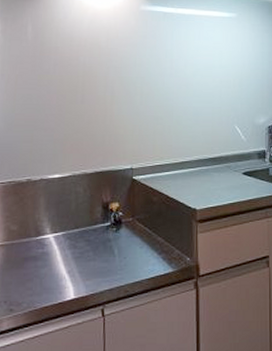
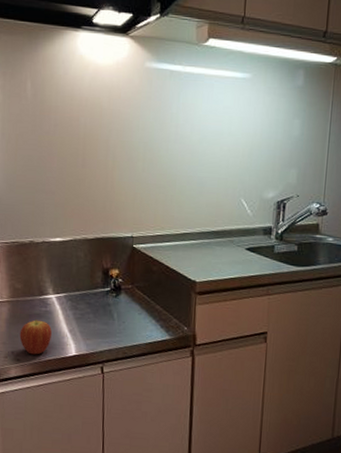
fruit: none [13,263,49,303] -> present [19,320,52,355]

